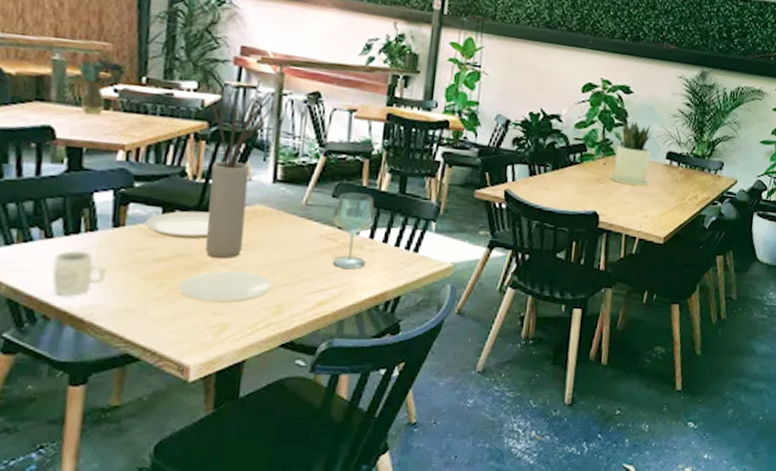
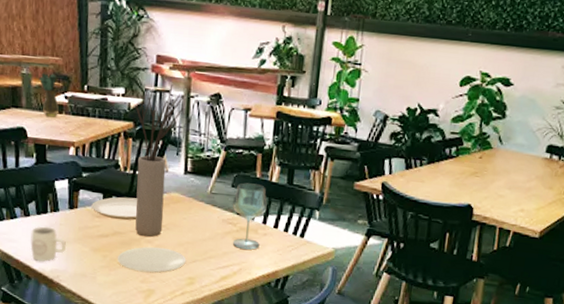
planter: present [609,121,654,186] -> none [485,114,534,180]

